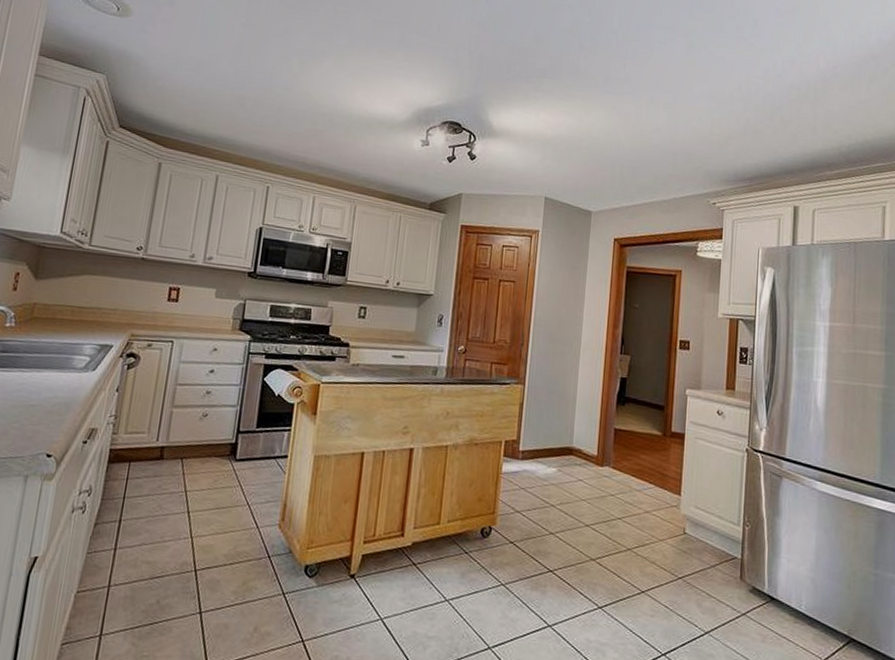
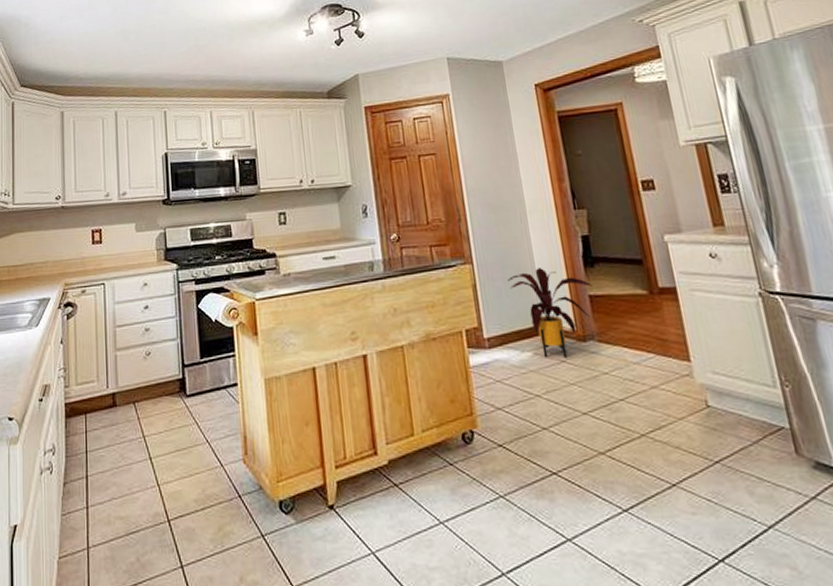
house plant: none [551,398,620,478] -> present [508,268,593,359]

